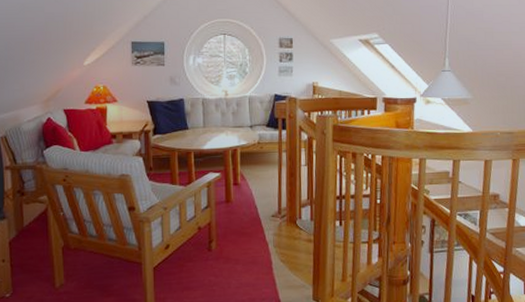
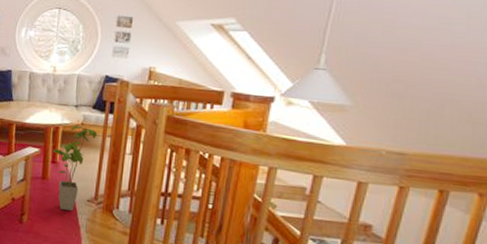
house plant: none [234,145,274,229] -> present [53,125,98,211]

